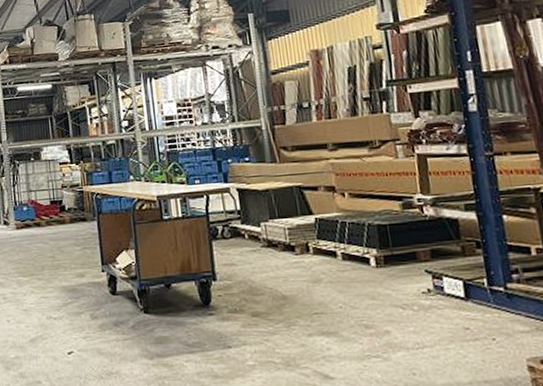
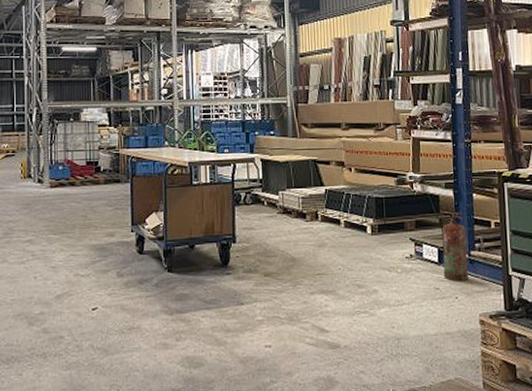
fire extinguisher: none [464,238,507,320] -> present [441,212,468,281]

